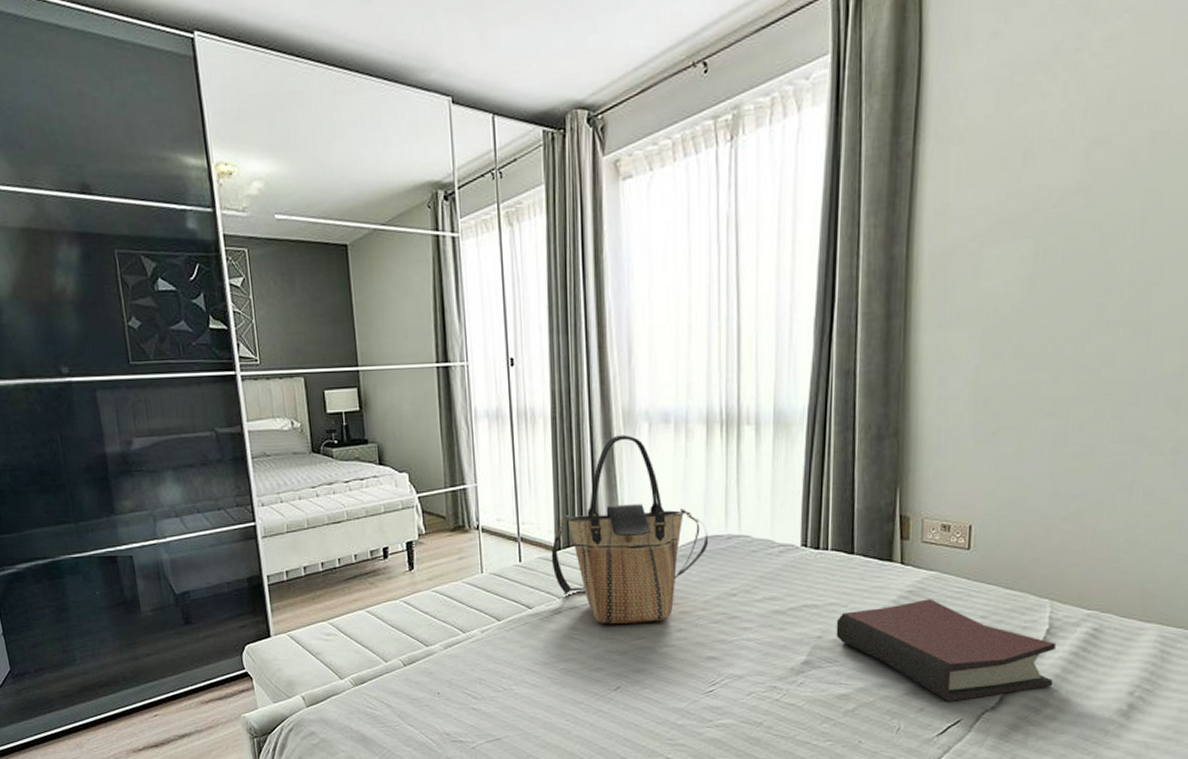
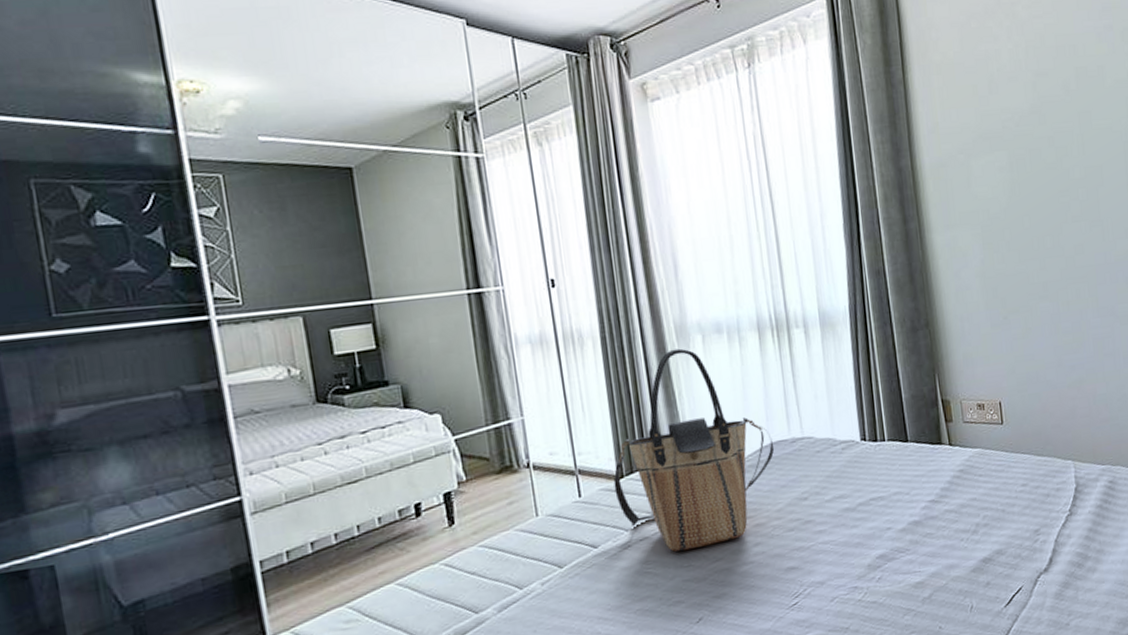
hardback book: present [836,599,1056,703] -> none [902,475,1089,572]

